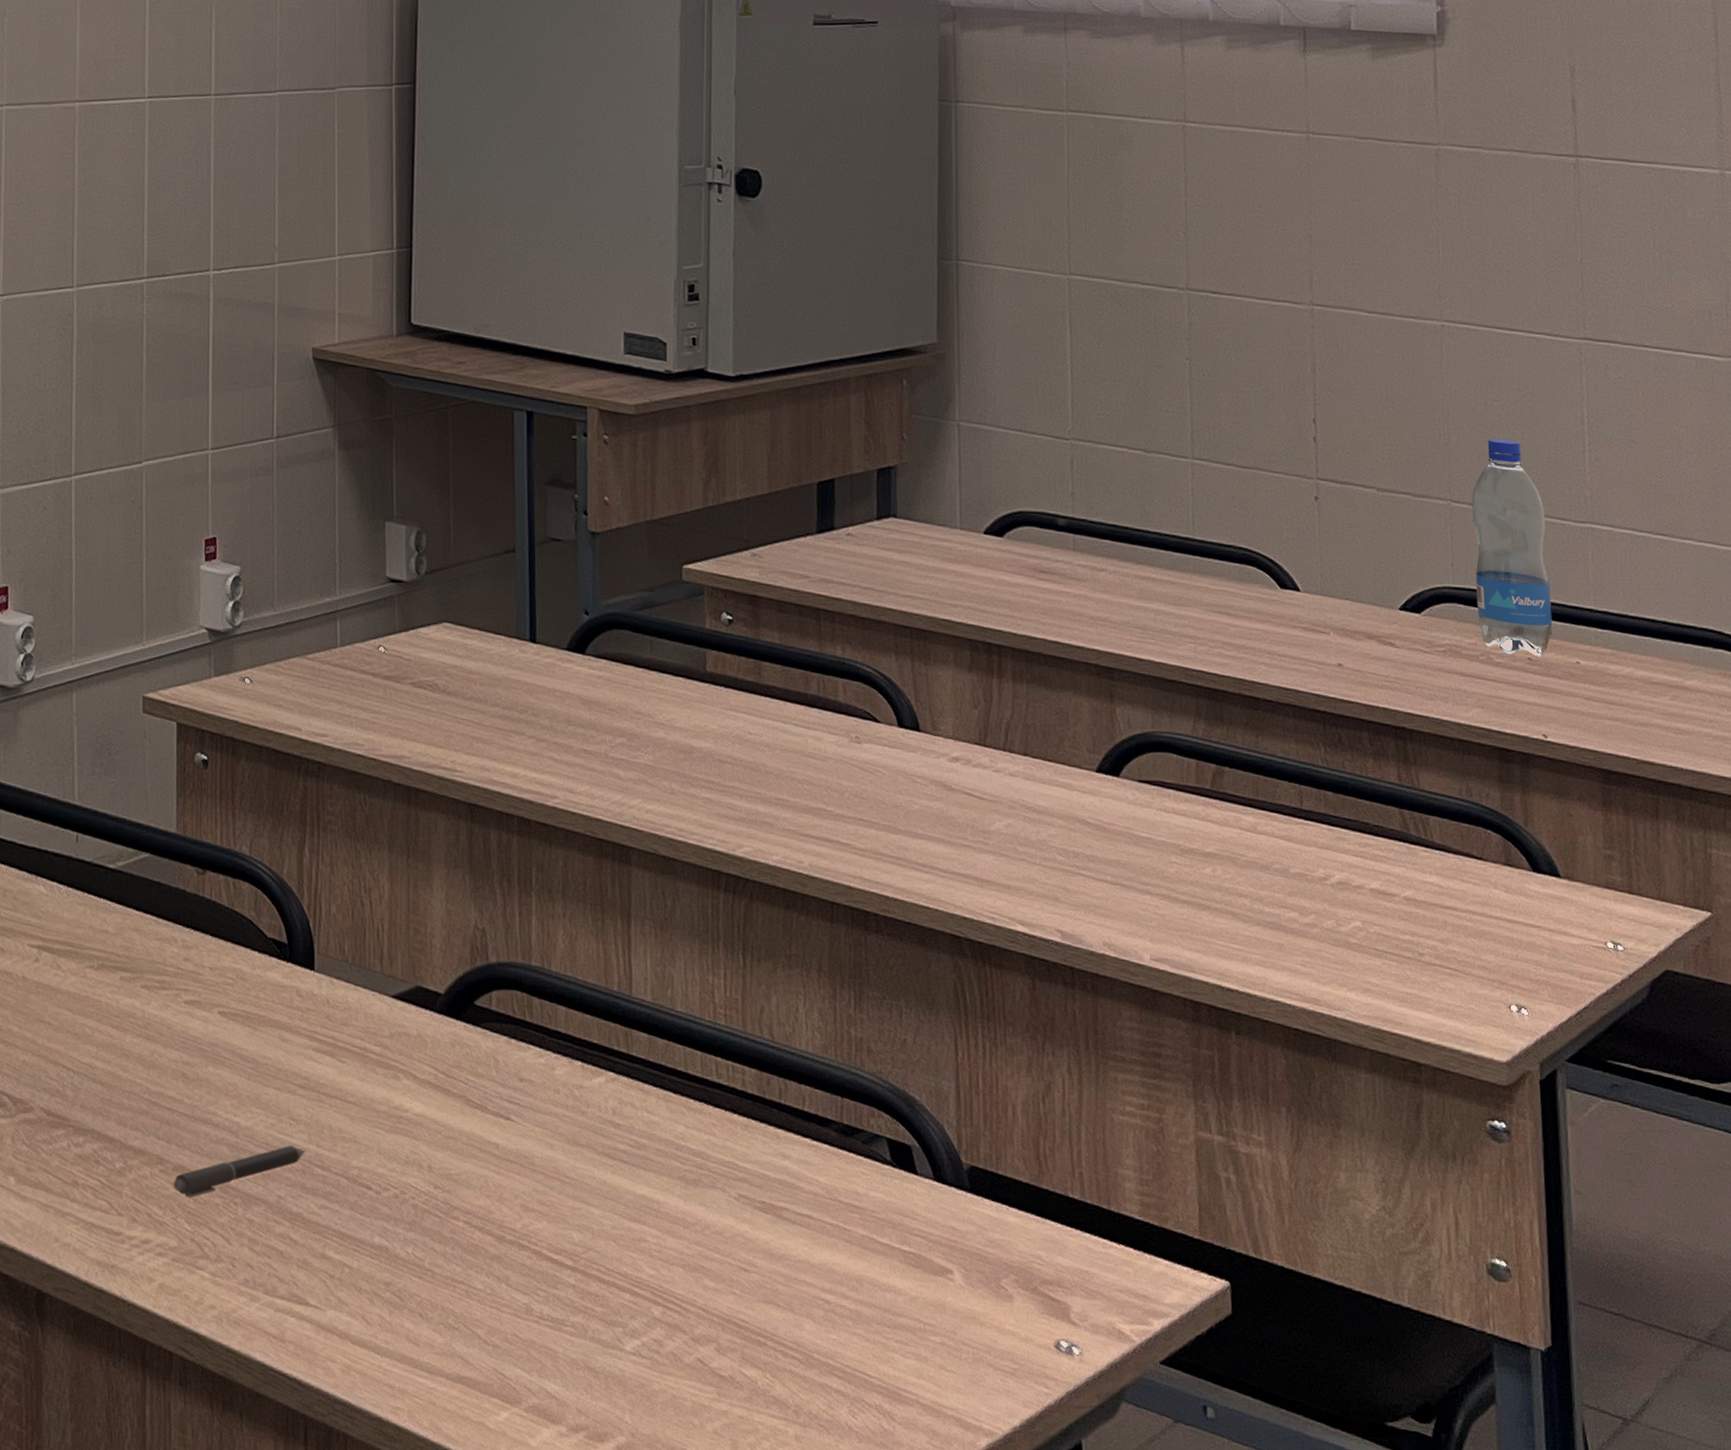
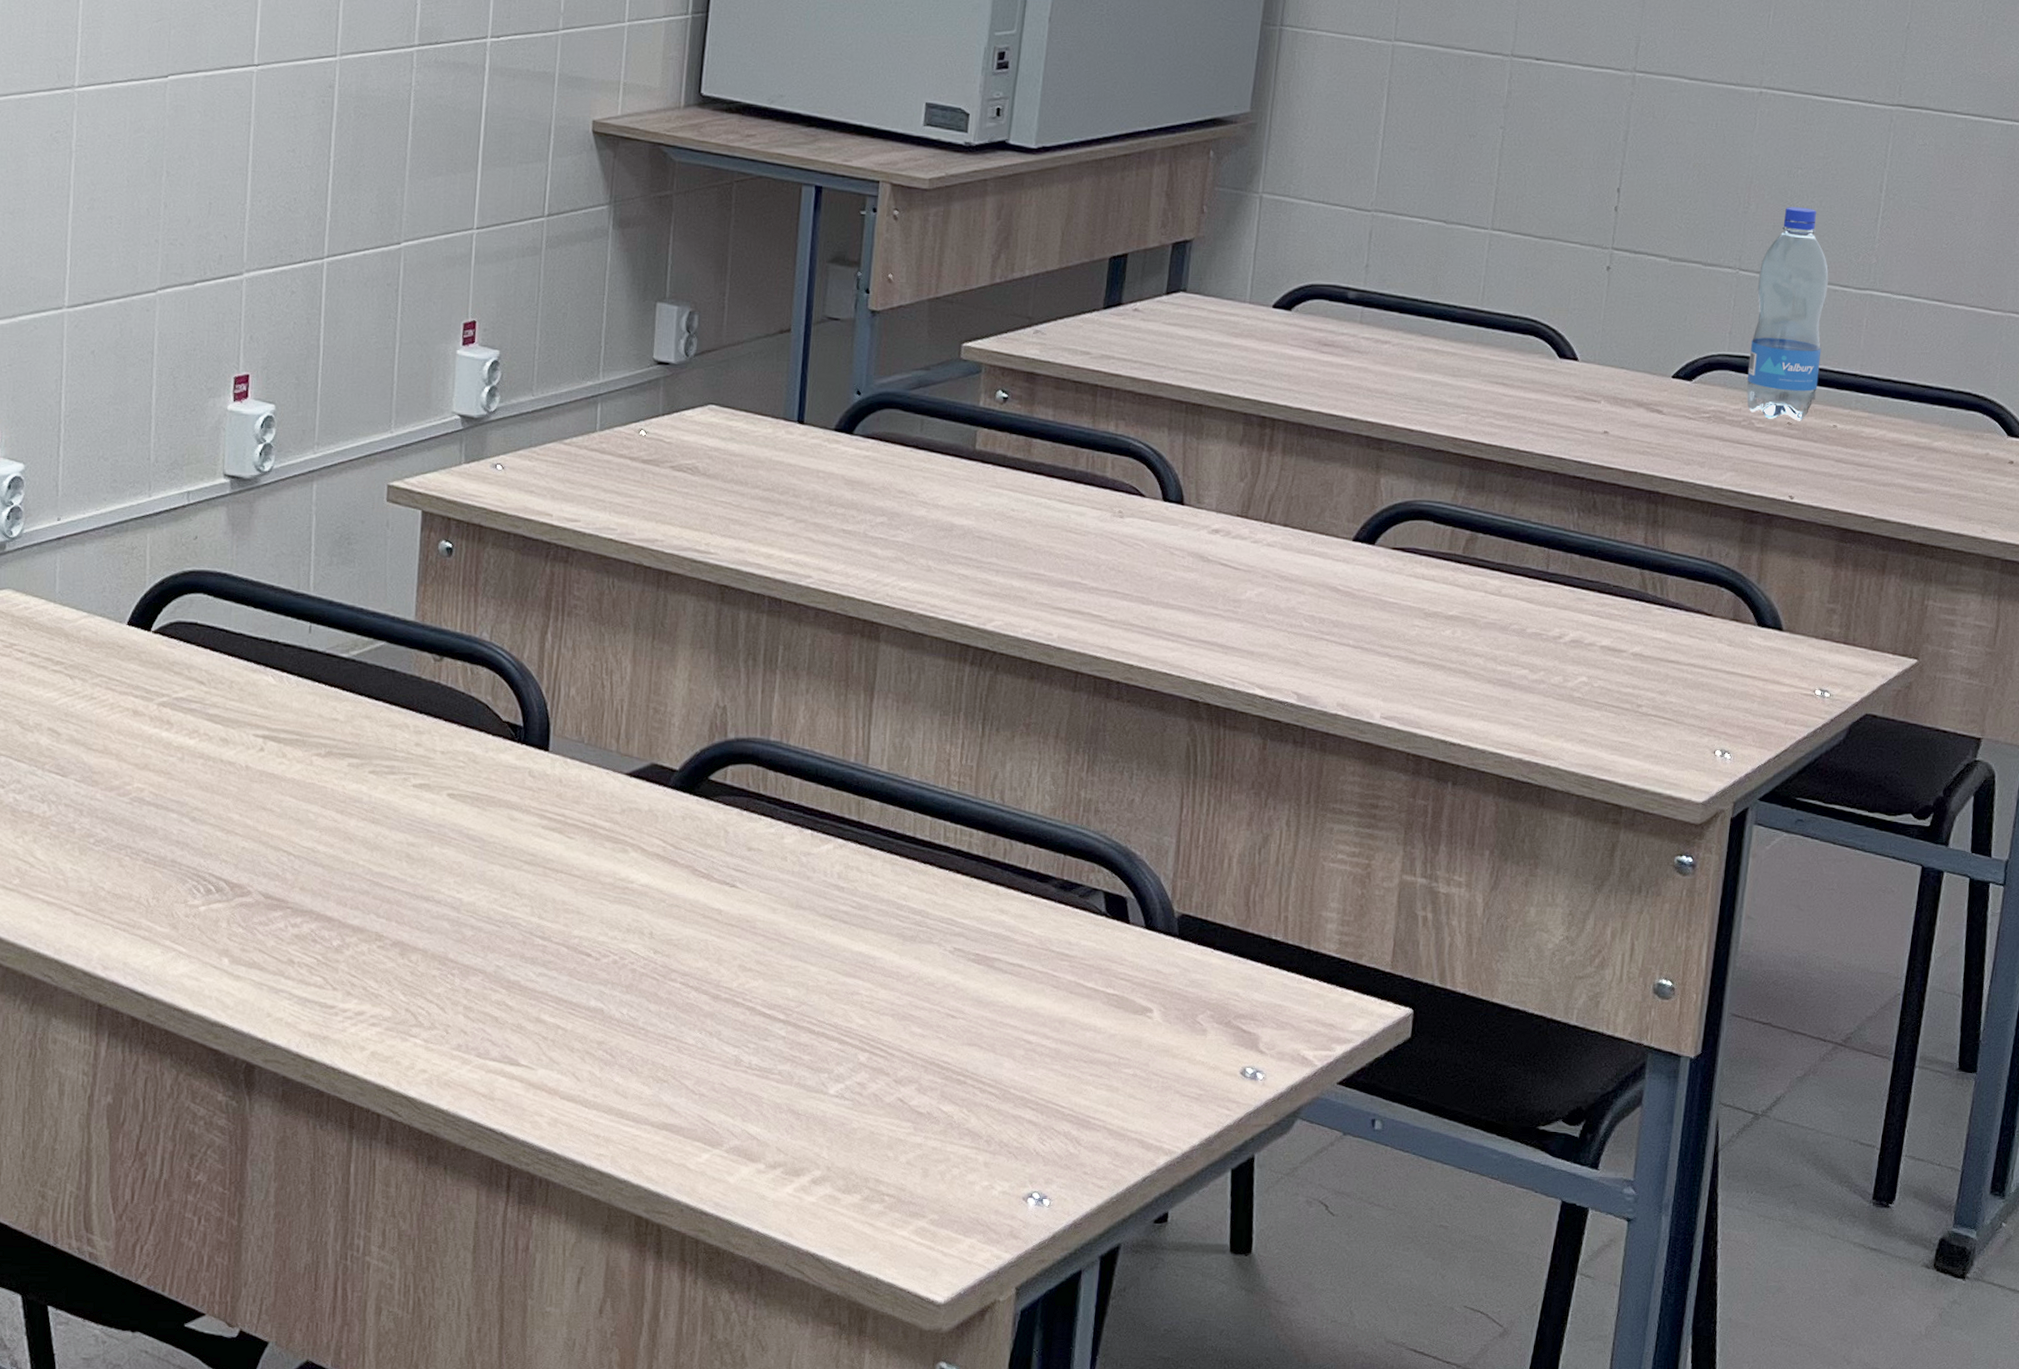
pen: present [173,1145,306,1198] -> none [390,918,528,971]

